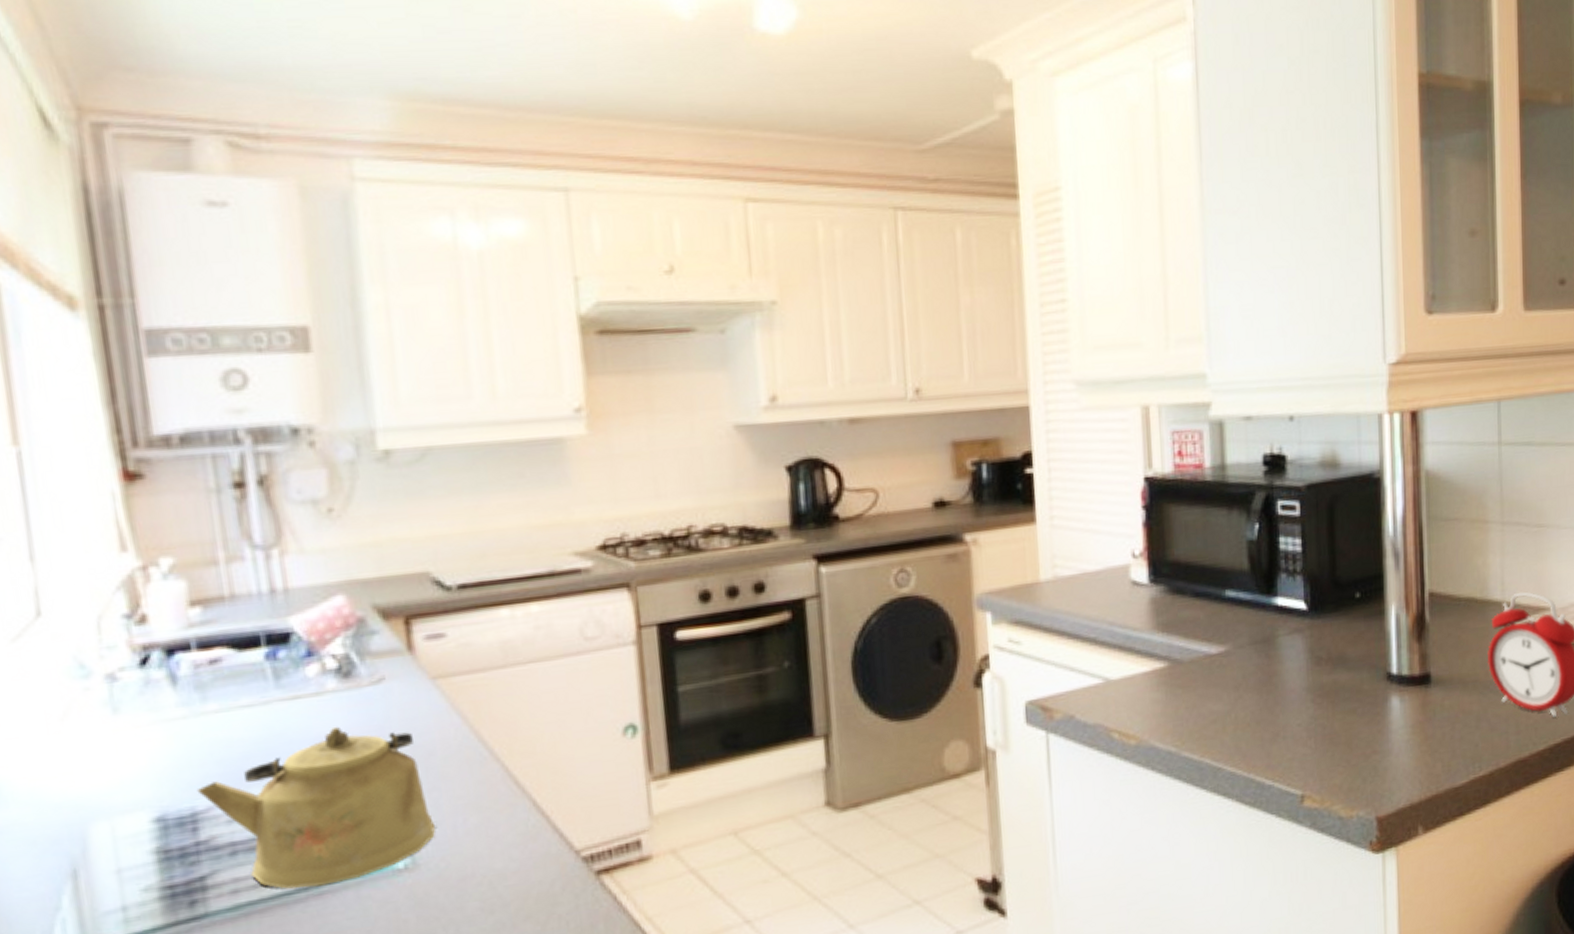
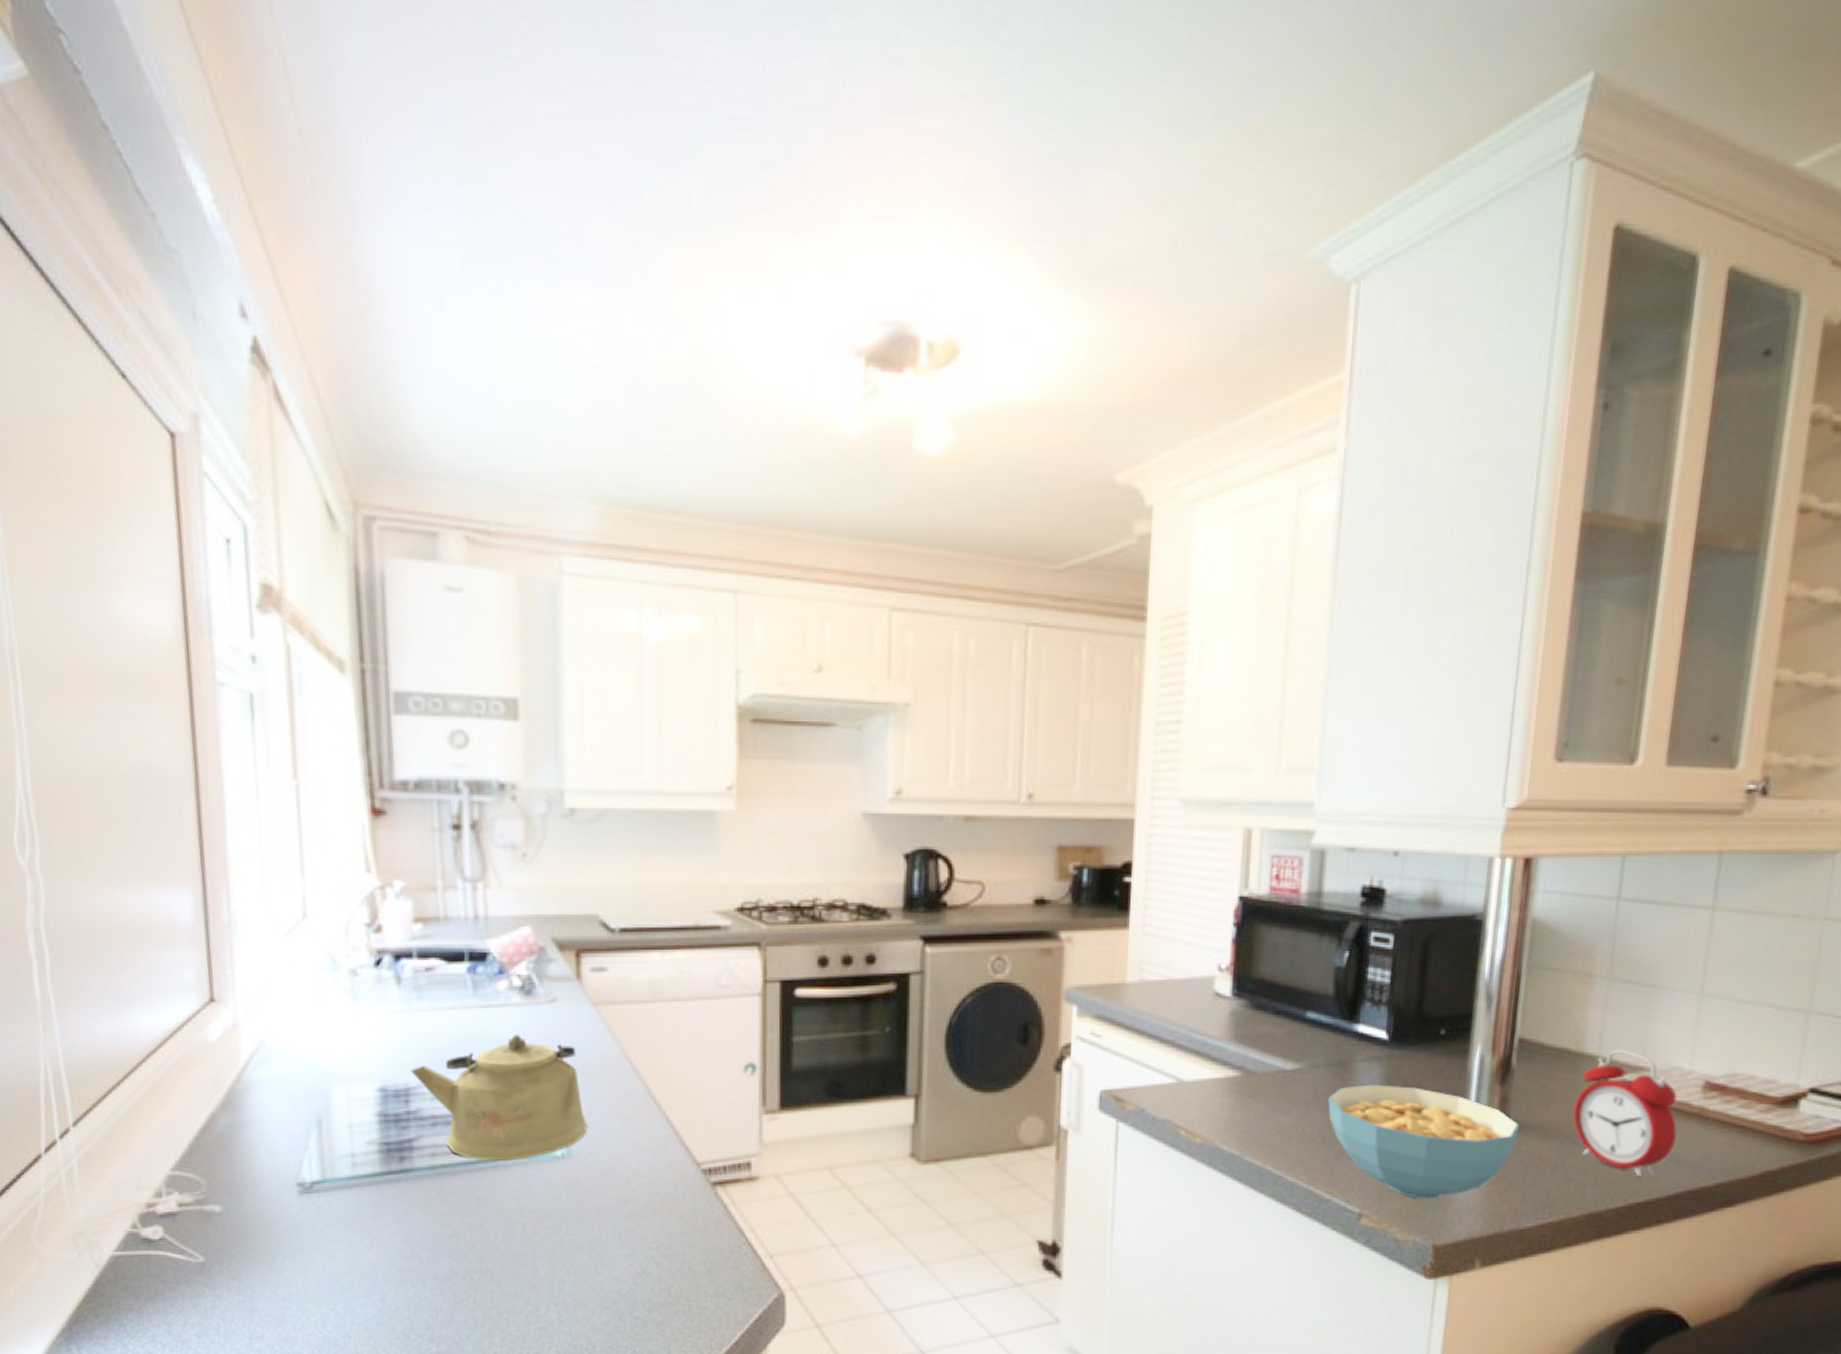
cereal bowl: none [1257,655,1441,771] -> present [1328,1084,1520,1199]

